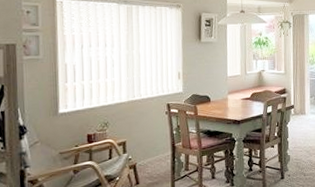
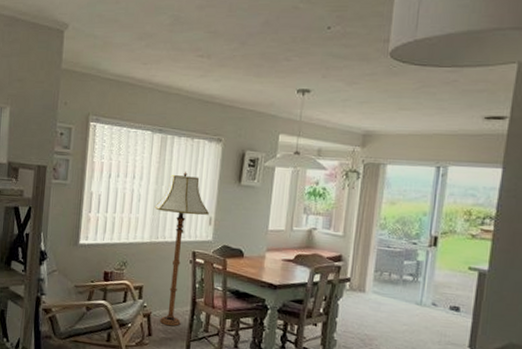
floor lamp: none [128,35,177,172] -> present [154,171,209,326]

